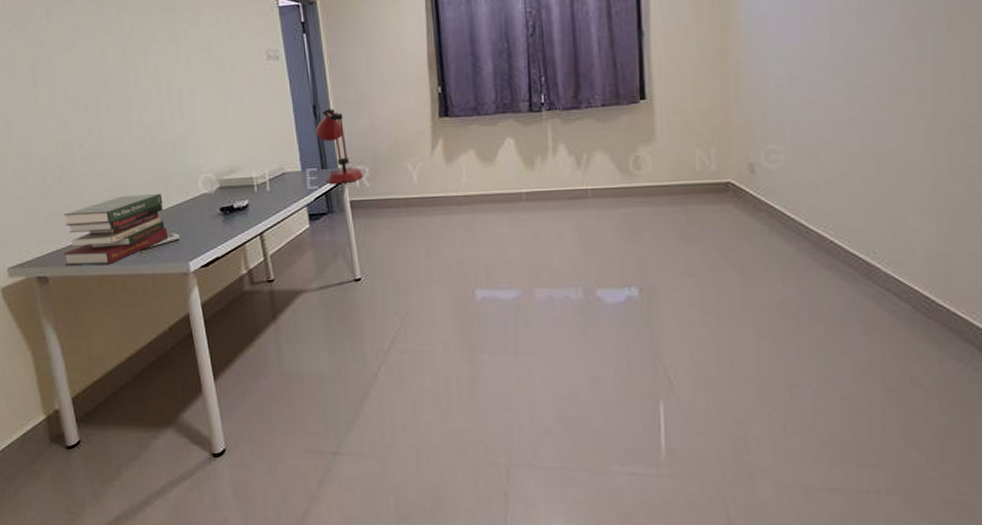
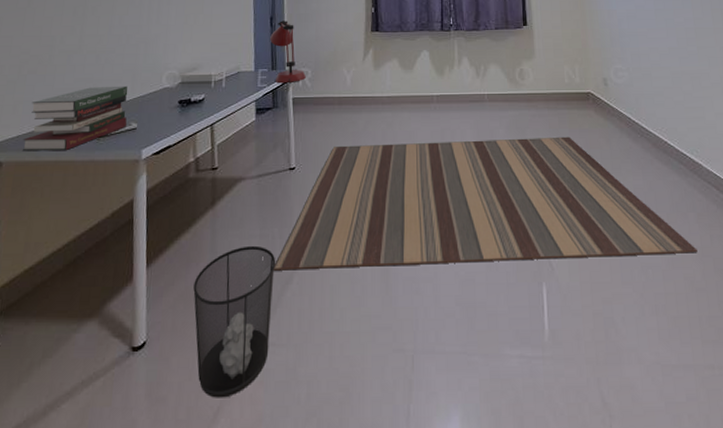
waste bin: none [265,359,352,501] -> present [193,245,276,398]
rug: none [347,237,862,385] -> present [273,136,698,271]

